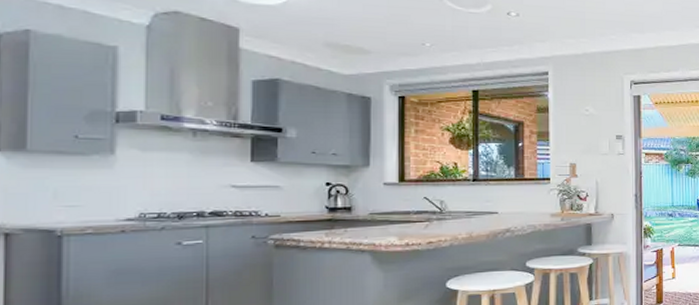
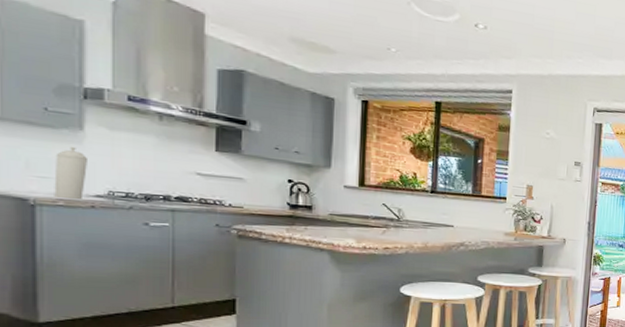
canister: none [82,171,118,228] -> present [54,146,87,202]

